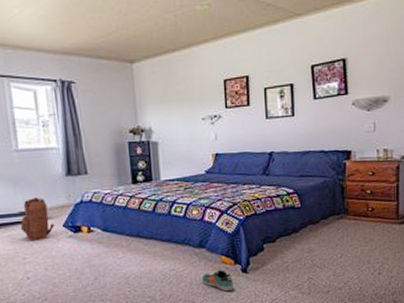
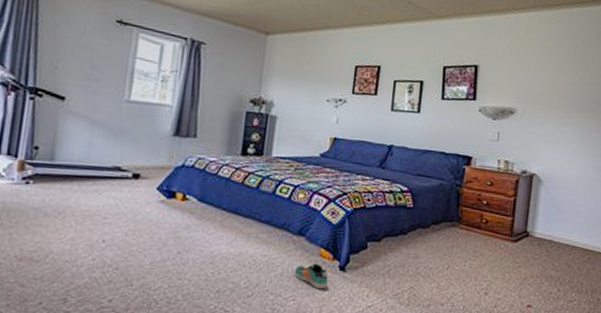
backpack: present [20,196,54,241] -> none [109,152,147,201]

